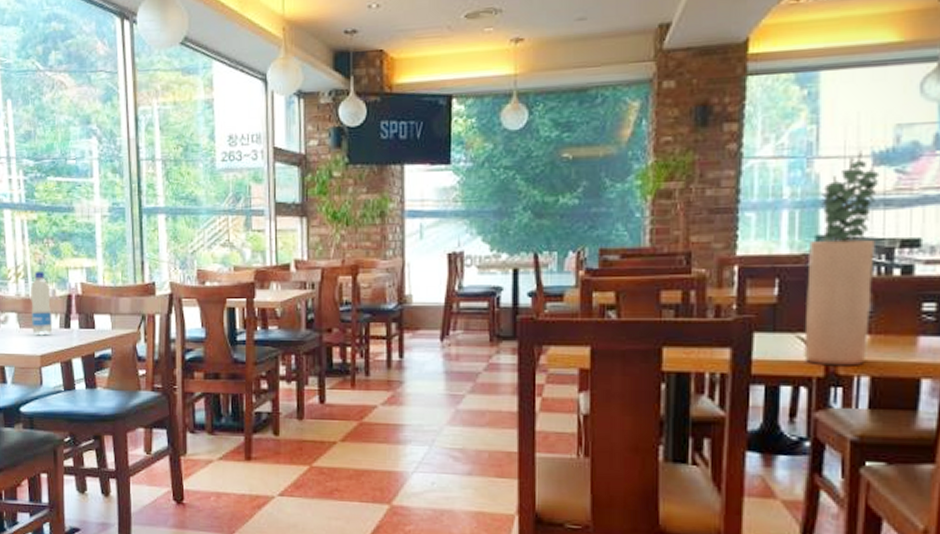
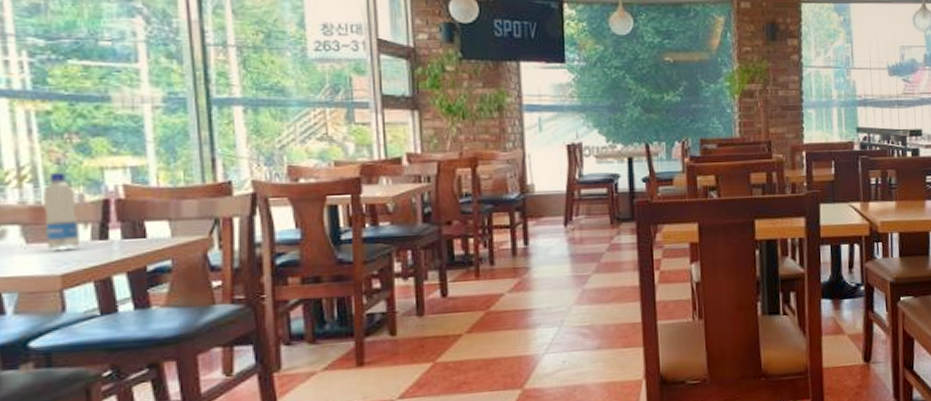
vase: present [804,150,880,366] -> none [852,64,896,227]

